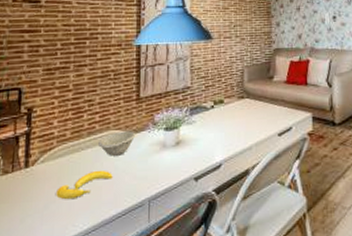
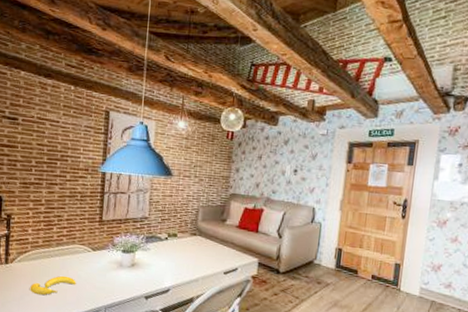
bowl: present [98,131,136,156] -> none [65,247,97,267]

